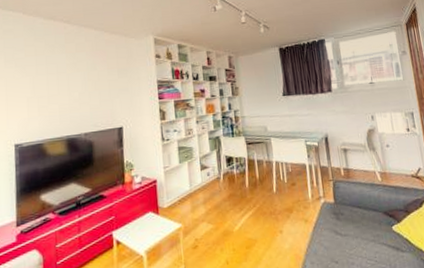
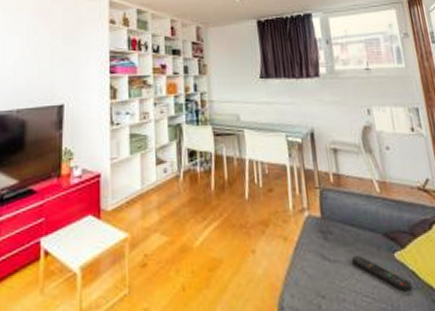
remote control: none [358,230,406,255] -> present [351,256,412,292]

